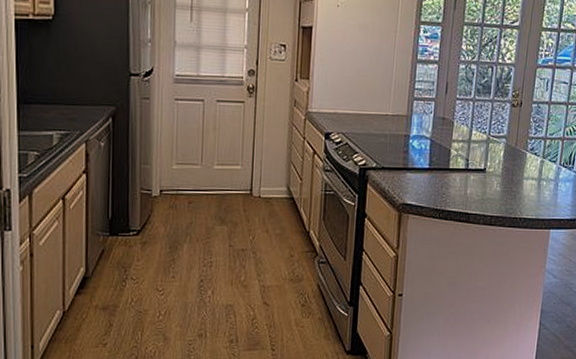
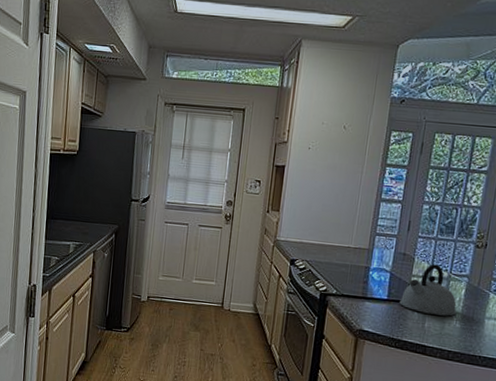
kettle: none [441,127,497,180] -> present [399,264,457,316]

